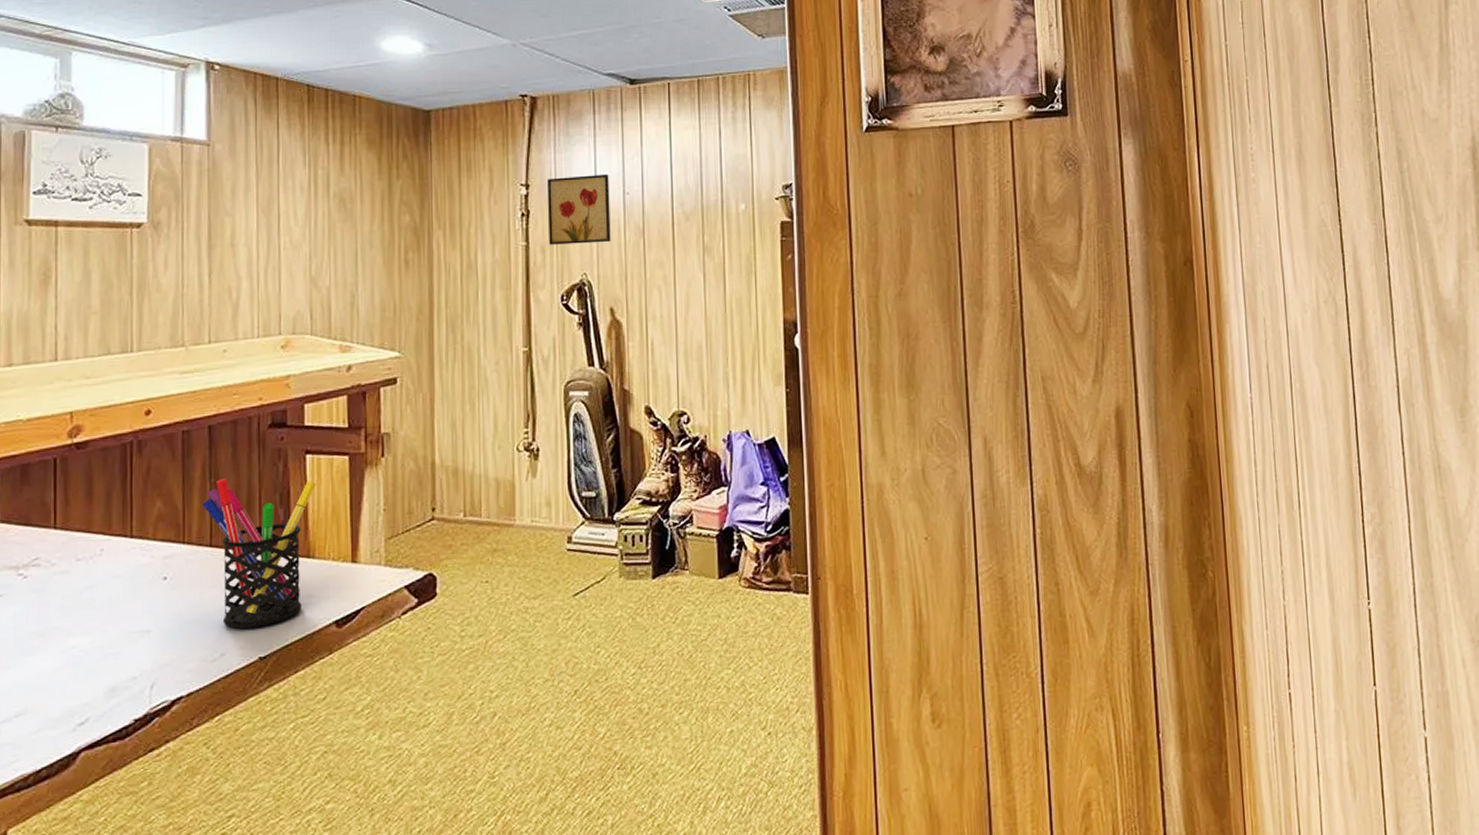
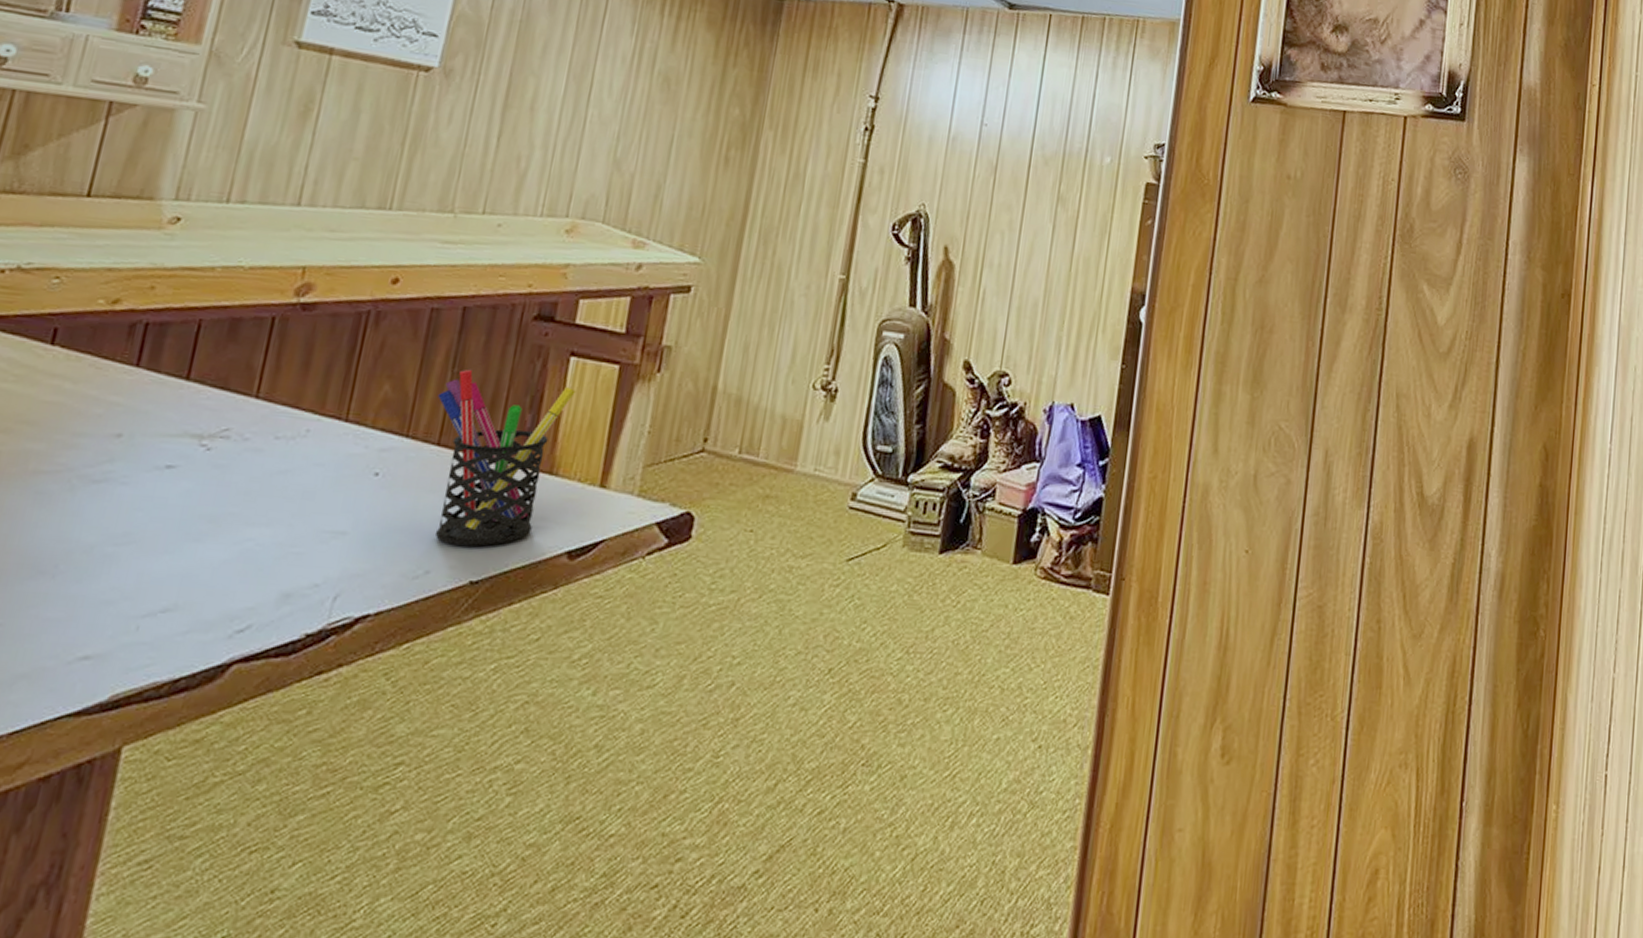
wall art: present [548,174,611,245] -> none [890,95,969,175]

